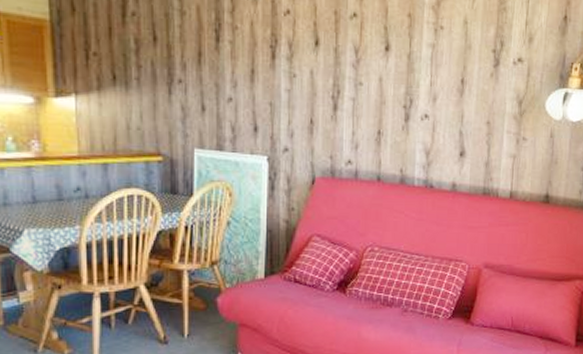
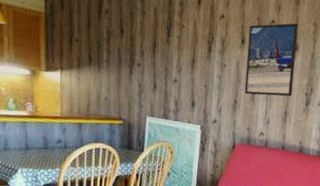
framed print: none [322,15,388,112] -> present [244,23,298,97]

